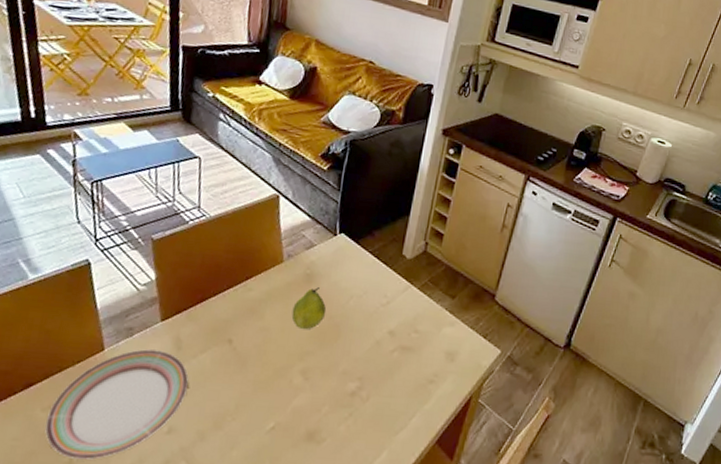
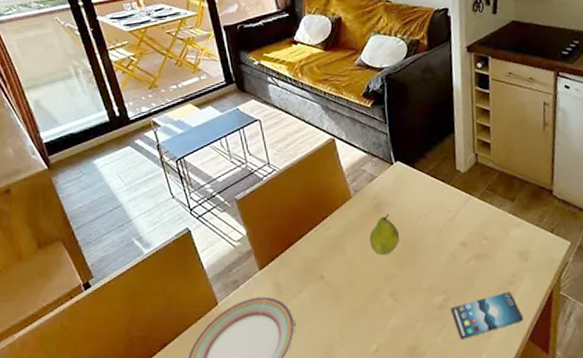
smartphone: none [362,390,436,432] -> present [450,291,524,339]

